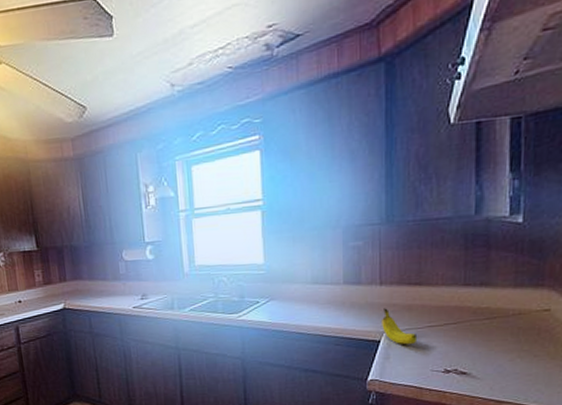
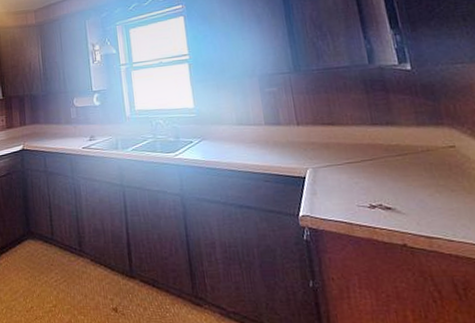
fruit: present [382,308,418,345] -> none [304,146,340,181]

